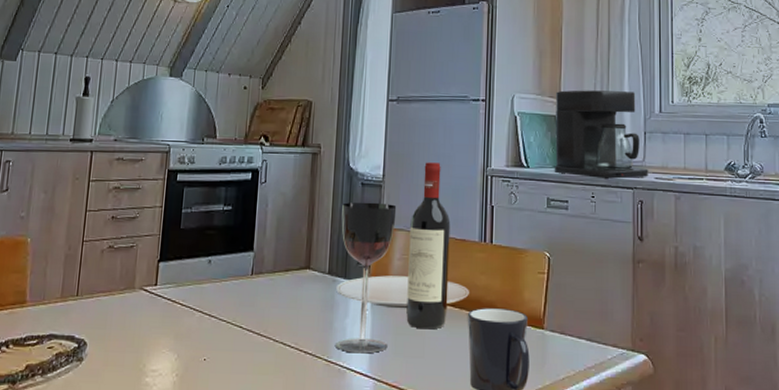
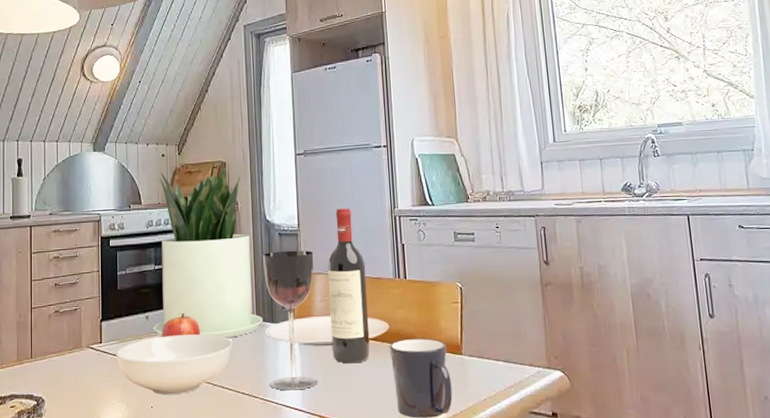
bowl: none [170,283,300,349] -> present [115,334,233,395]
planter: none [215,106,336,291] -> present [153,166,263,338]
fruit: none [223,259,267,286] -> present [161,312,201,338]
coffee maker: present [554,90,648,180] -> none [453,125,548,210]

